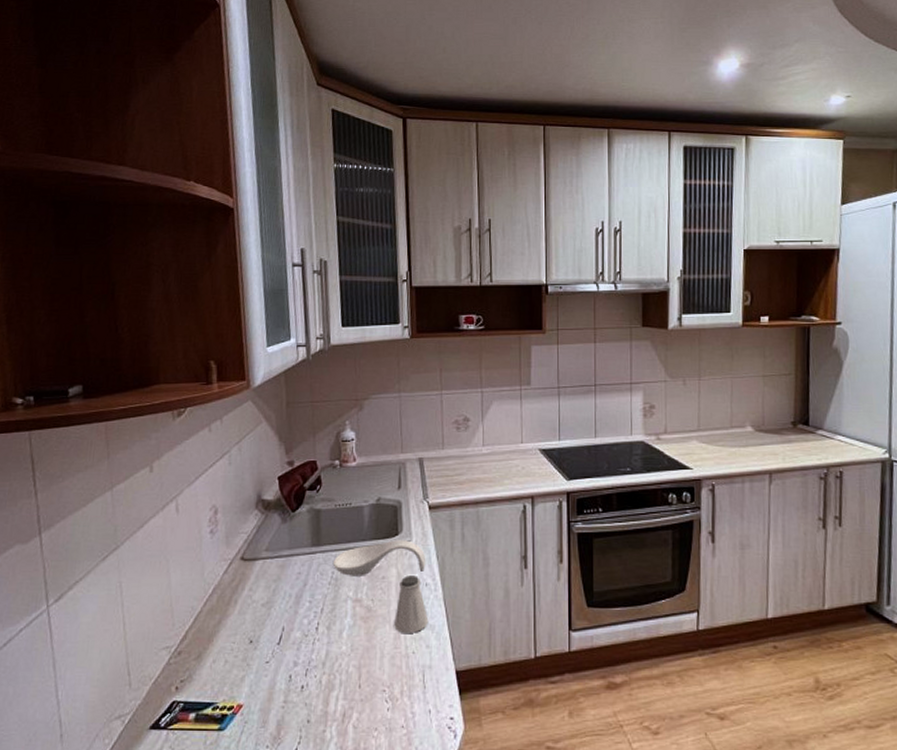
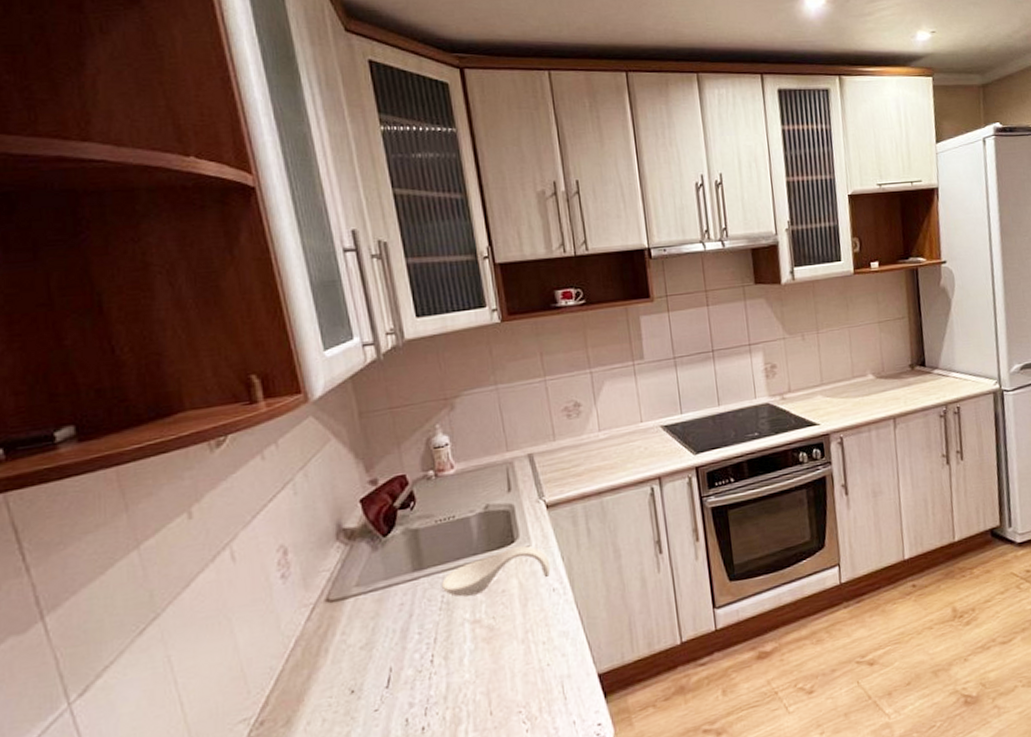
saltshaker: present [394,575,429,633] -> none [522,582,562,647]

